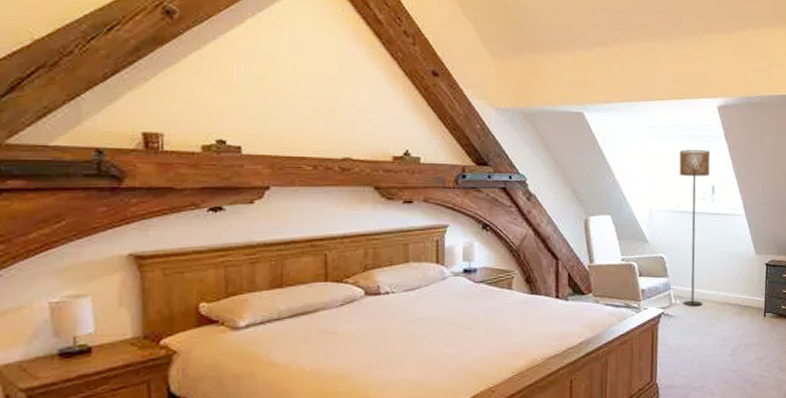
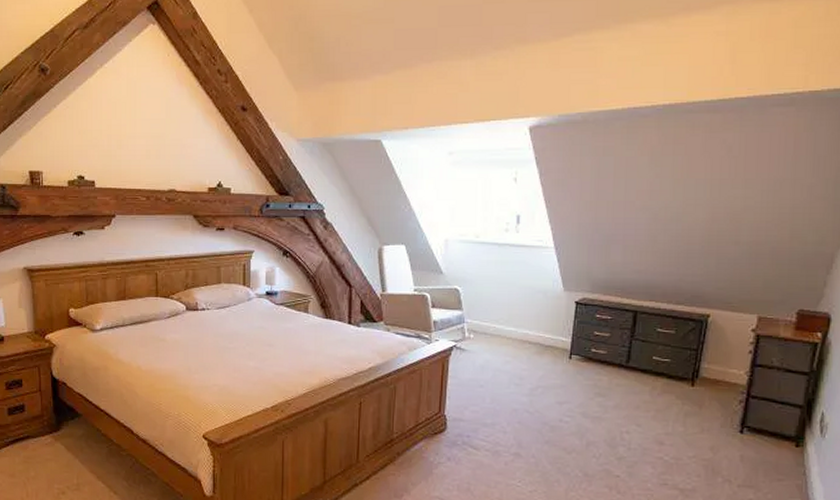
floor lamp: present [679,150,710,306] -> none [476,176,517,341]

